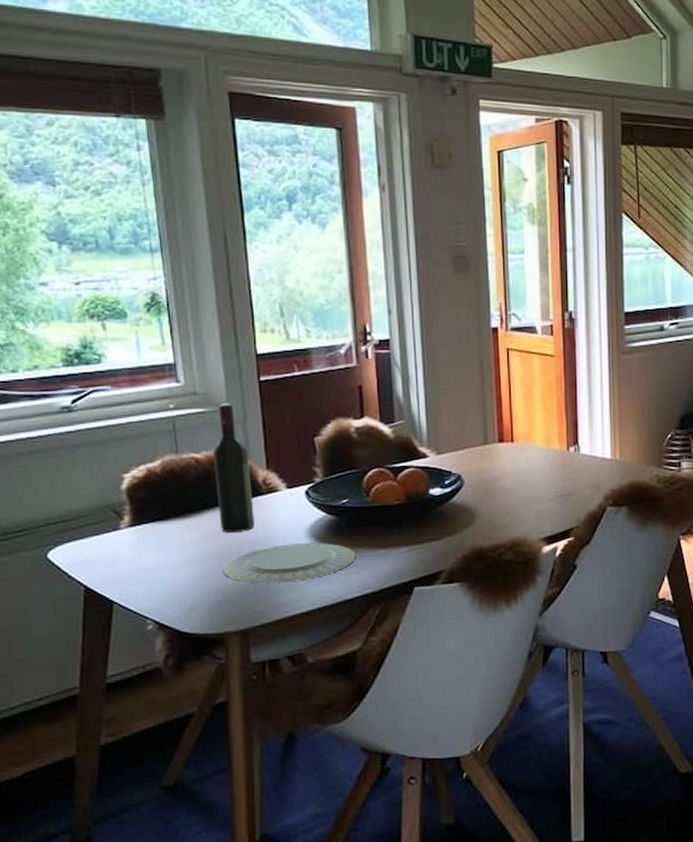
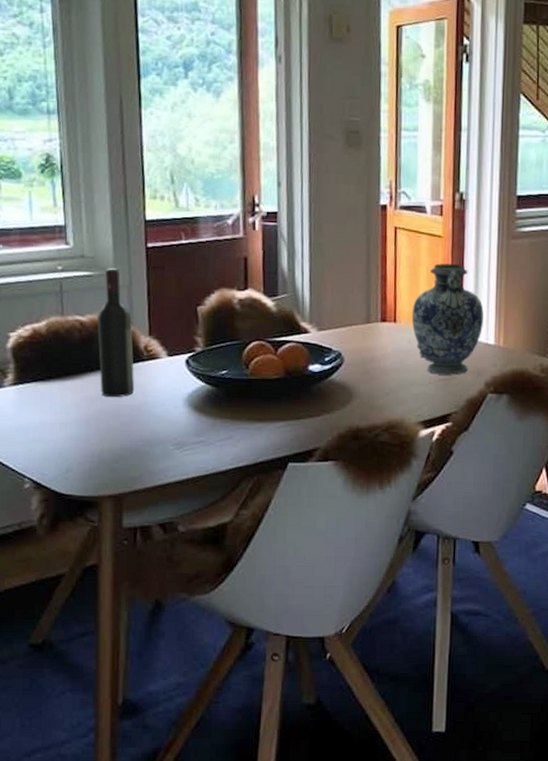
plate: present [223,543,356,583] -> none [101,412,232,450]
decorative vase: none [528,382,599,491] -> present [411,263,484,375]

